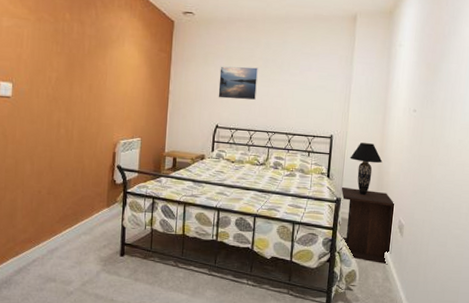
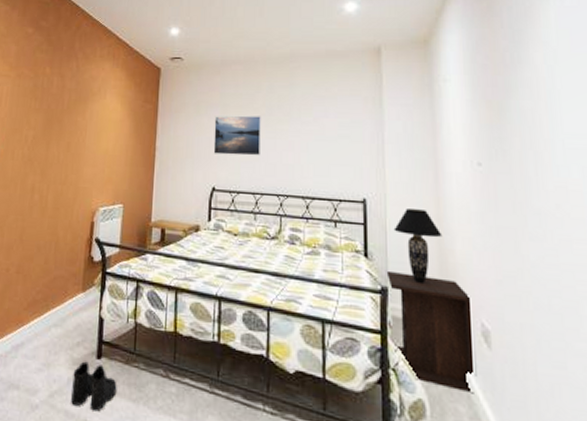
boots: none [100,258,137,293] -> present [71,361,117,412]

